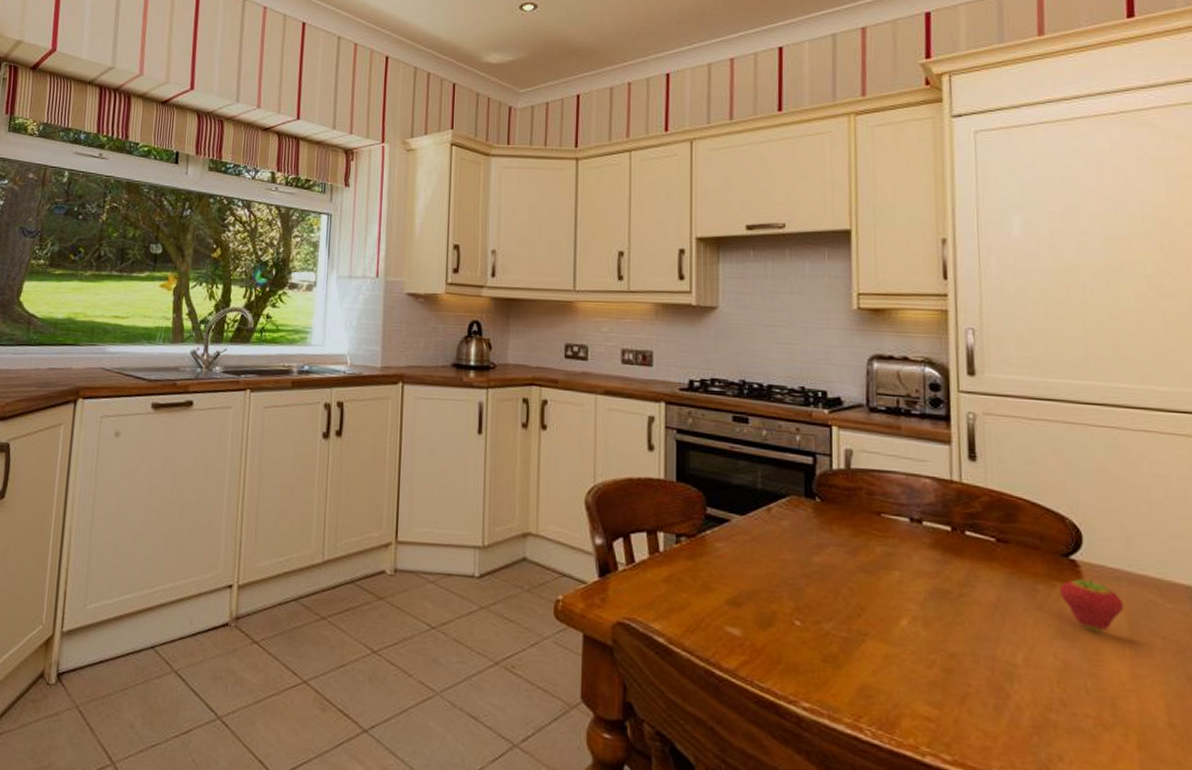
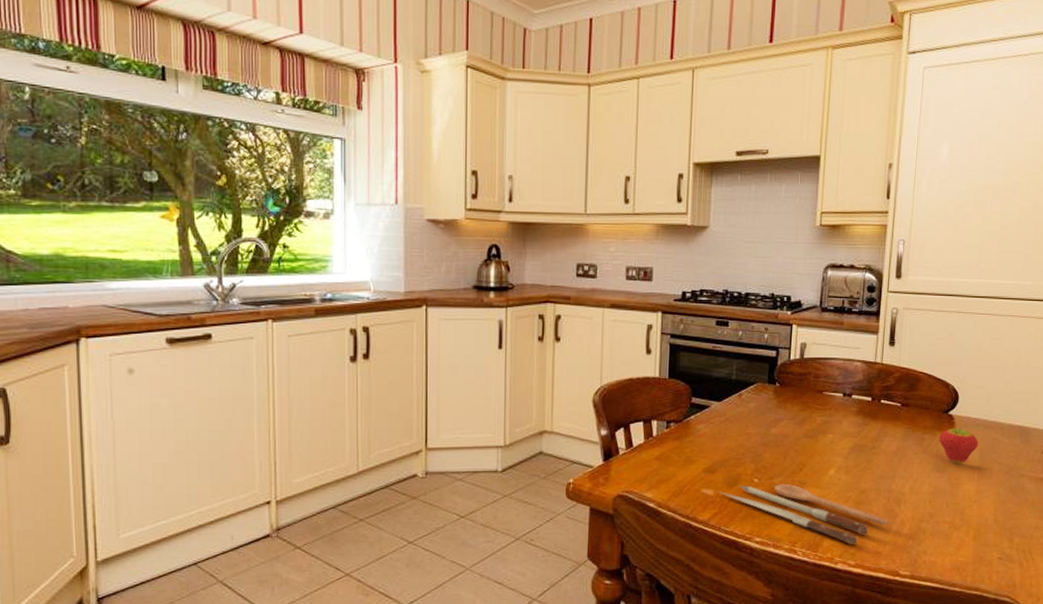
spoon: none [749,627,997,731] -> present [720,483,888,545]

